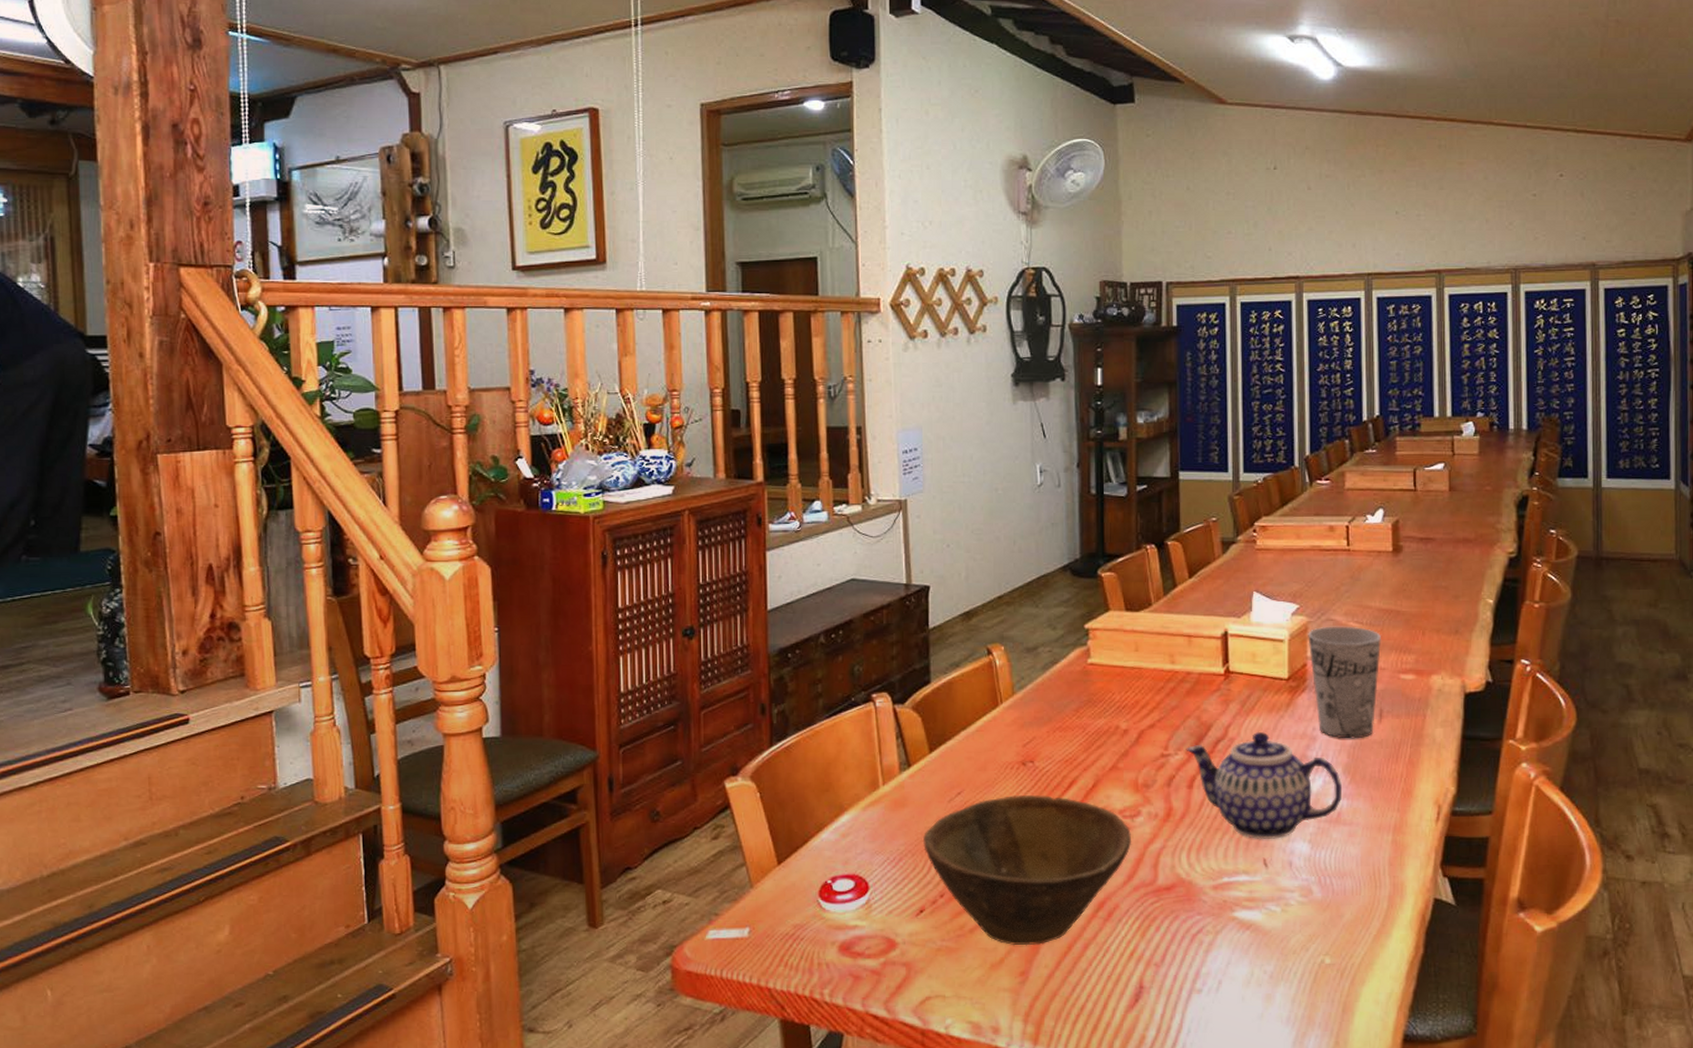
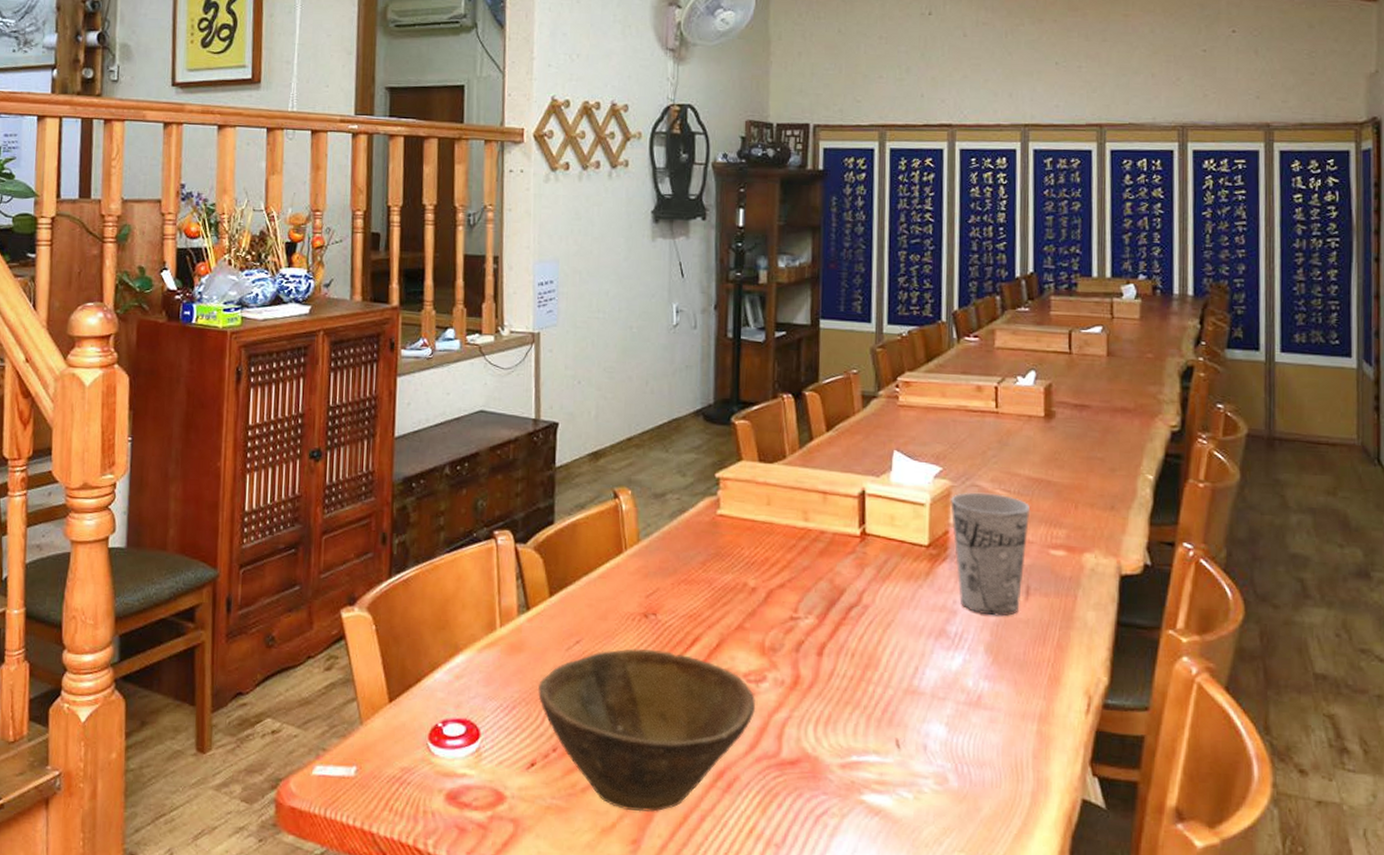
teapot: present [1186,731,1342,840] -> none [816,600,983,719]

